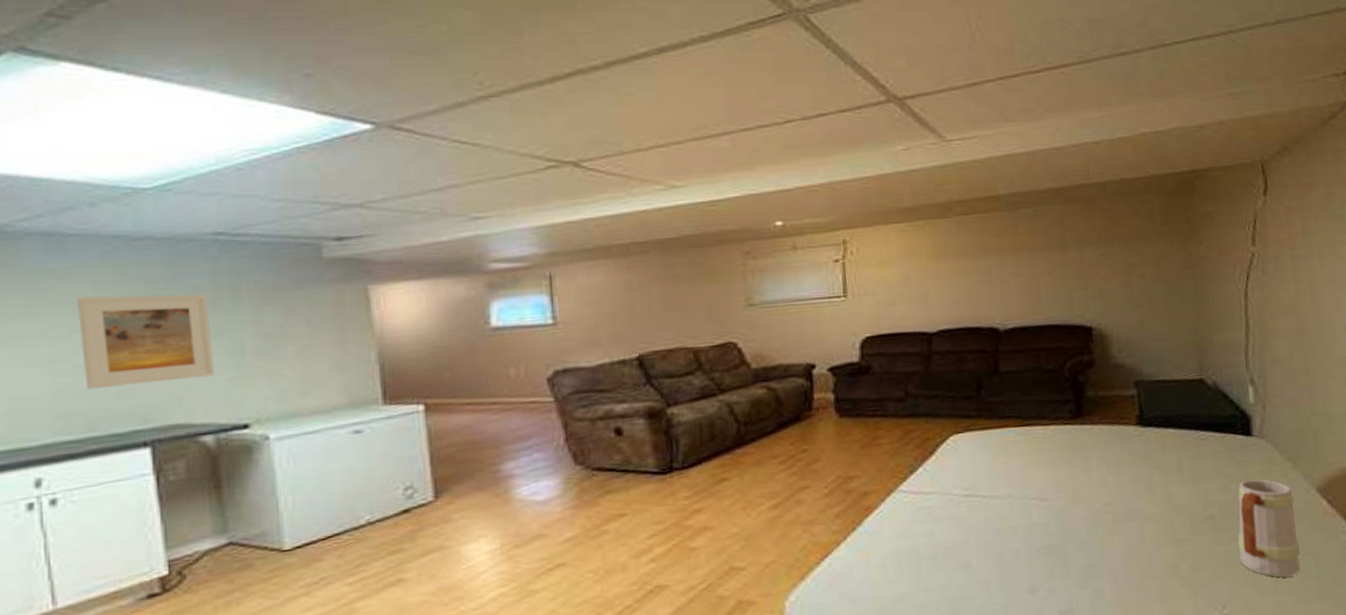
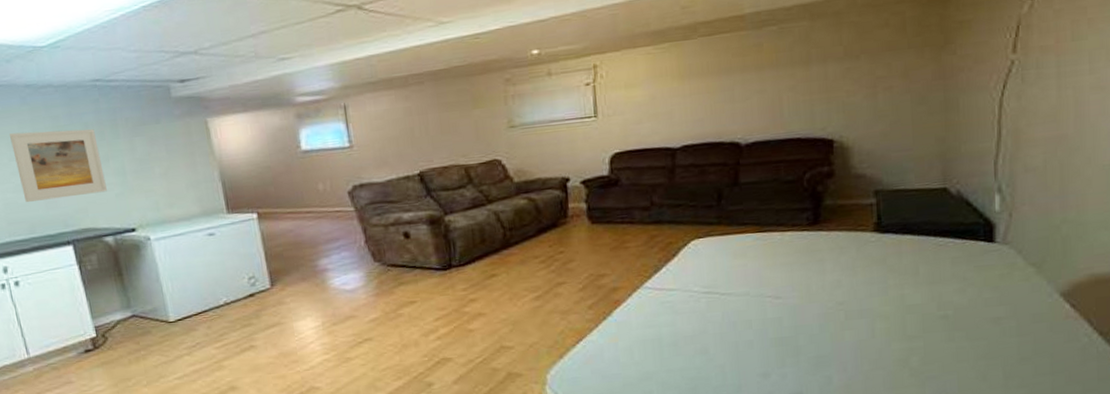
mug: present [1237,479,1301,578] -> none [970,283,1035,374]

